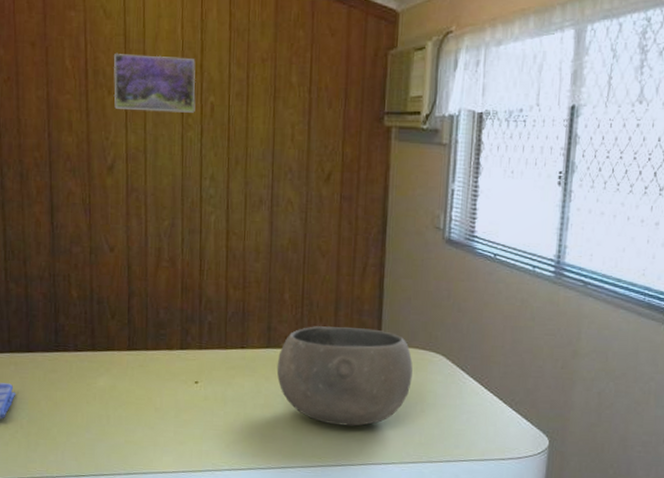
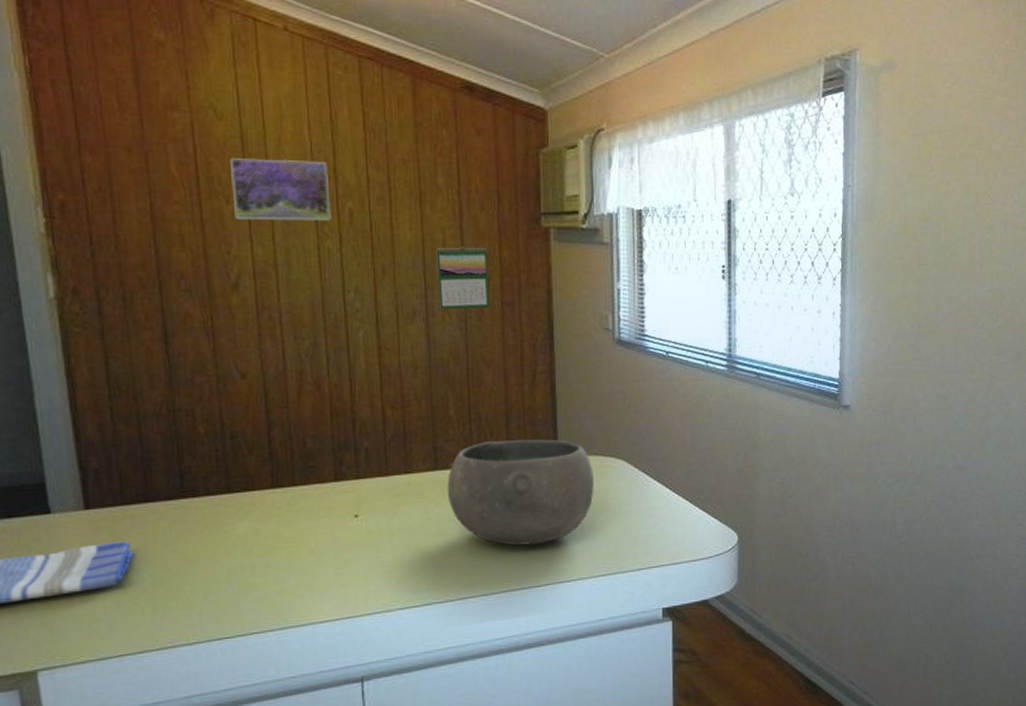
calendar: none [283,142,331,202] -> present [436,247,490,310]

